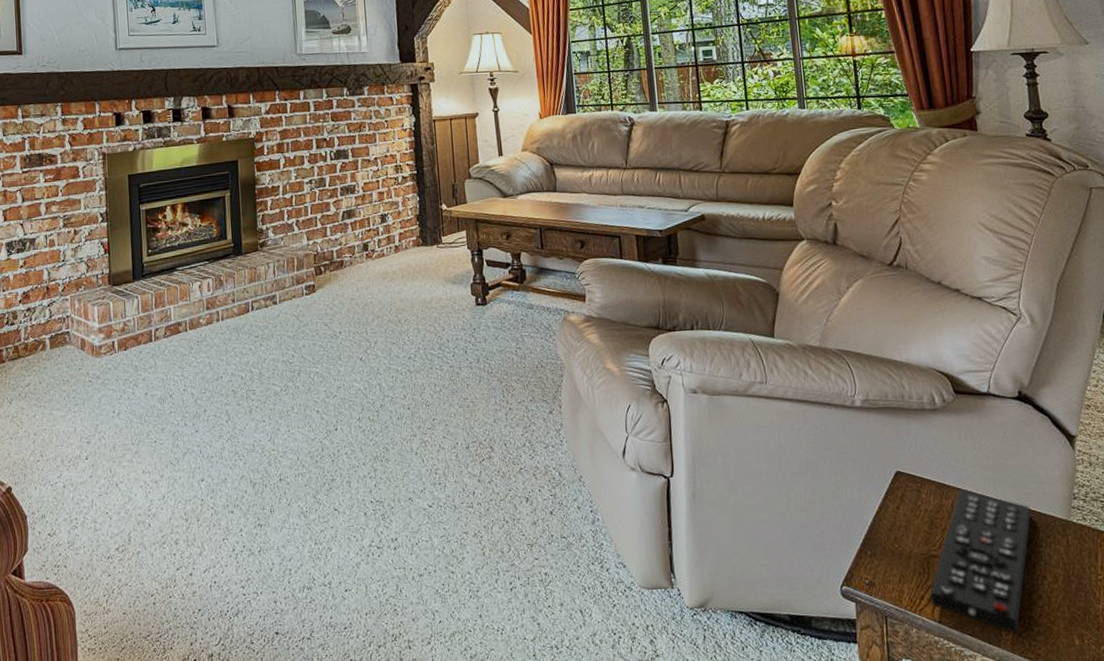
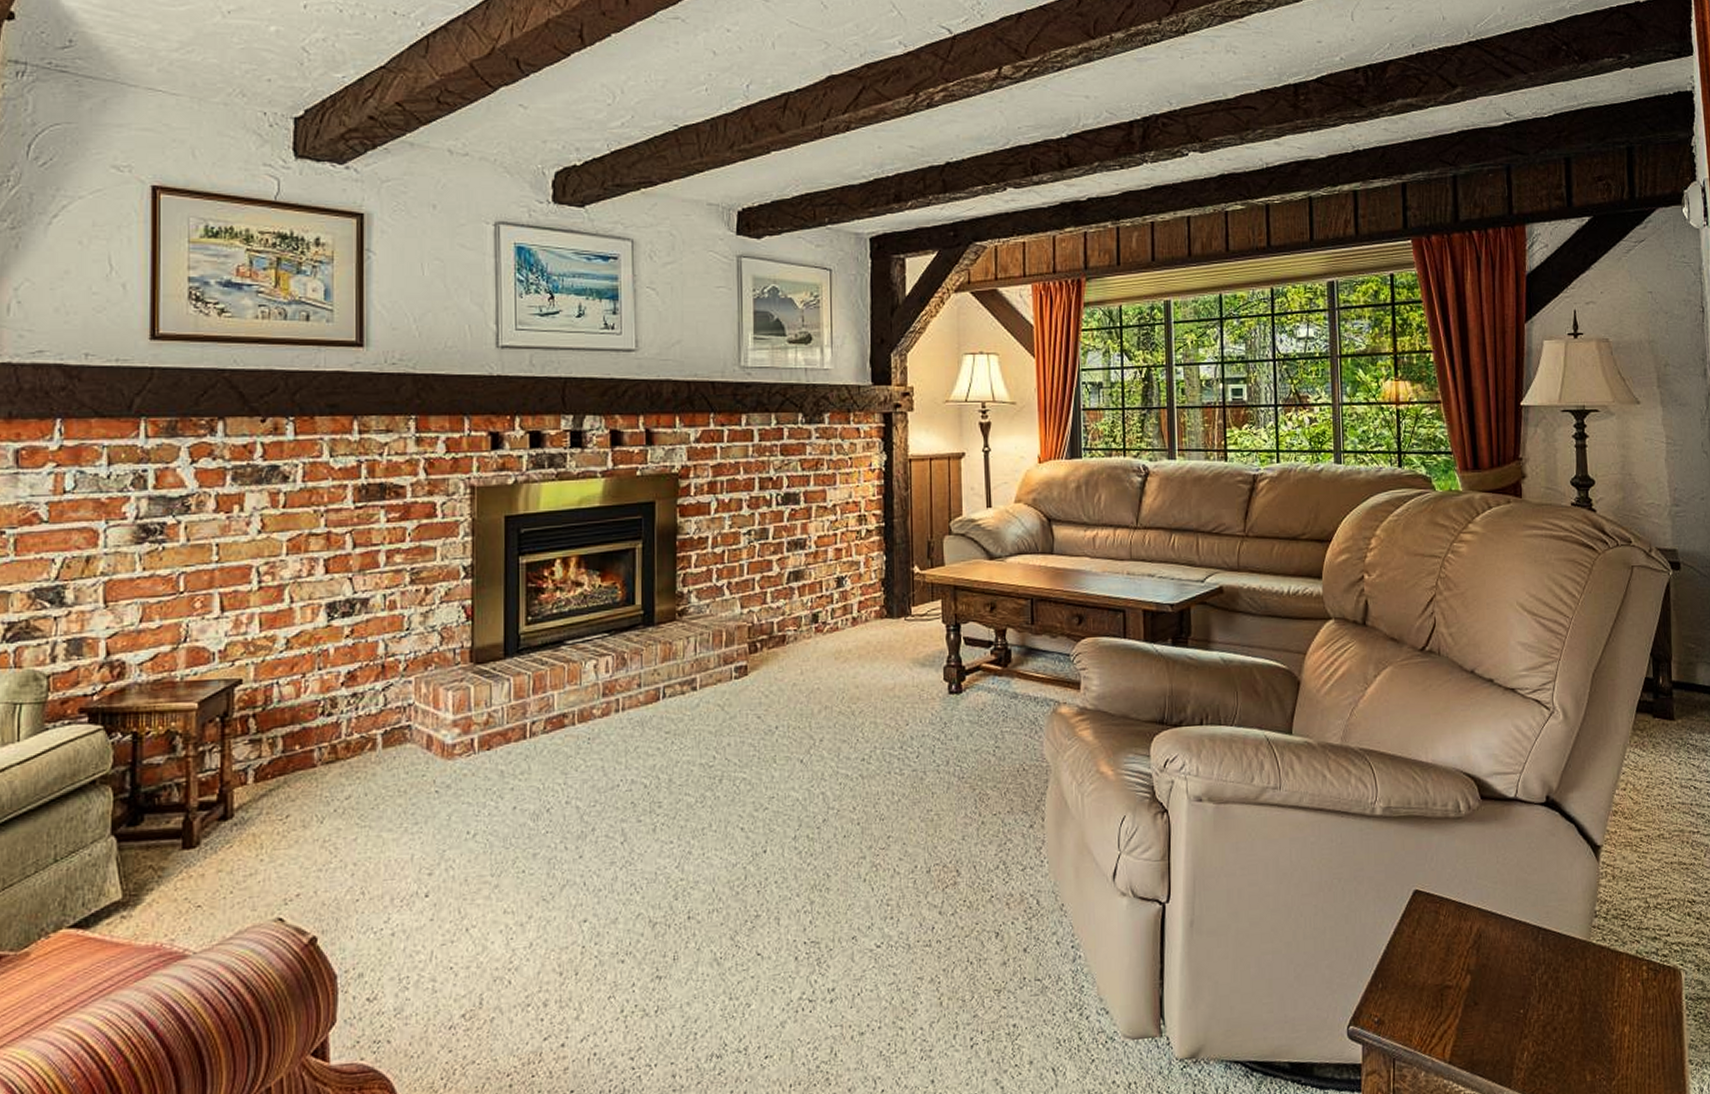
remote control: present [930,489,1031,634] -> none [1442,909,1551,1073]

